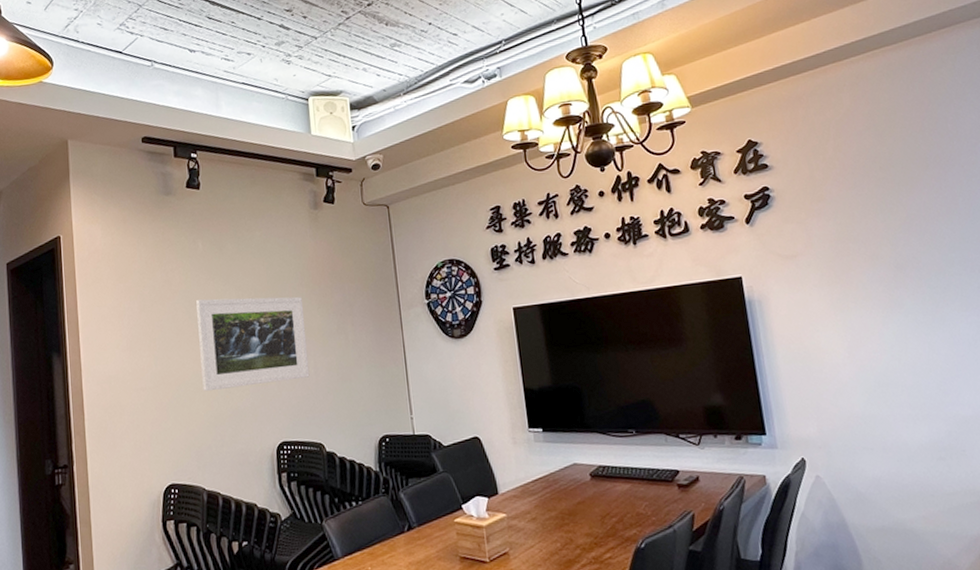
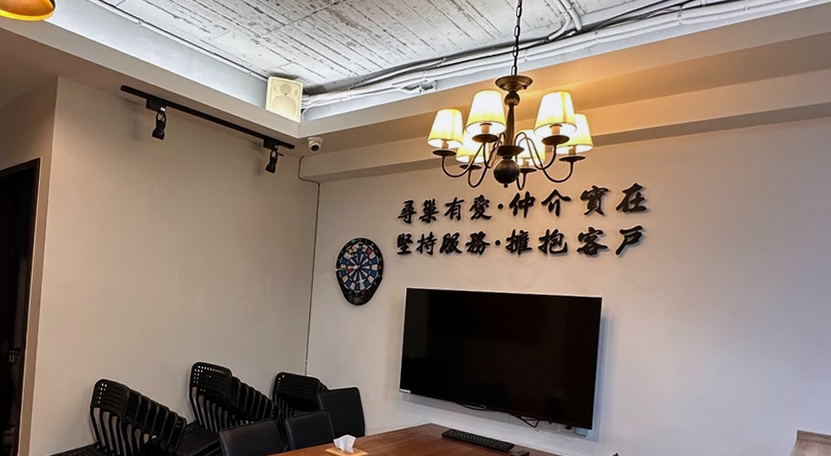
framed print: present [195,296,310,392] -> none [140,233,234,314]

